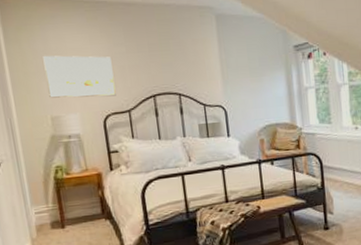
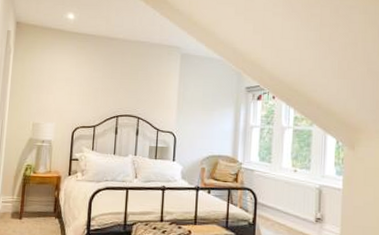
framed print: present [43,55,116,98] -> none [35,73,89,113]

